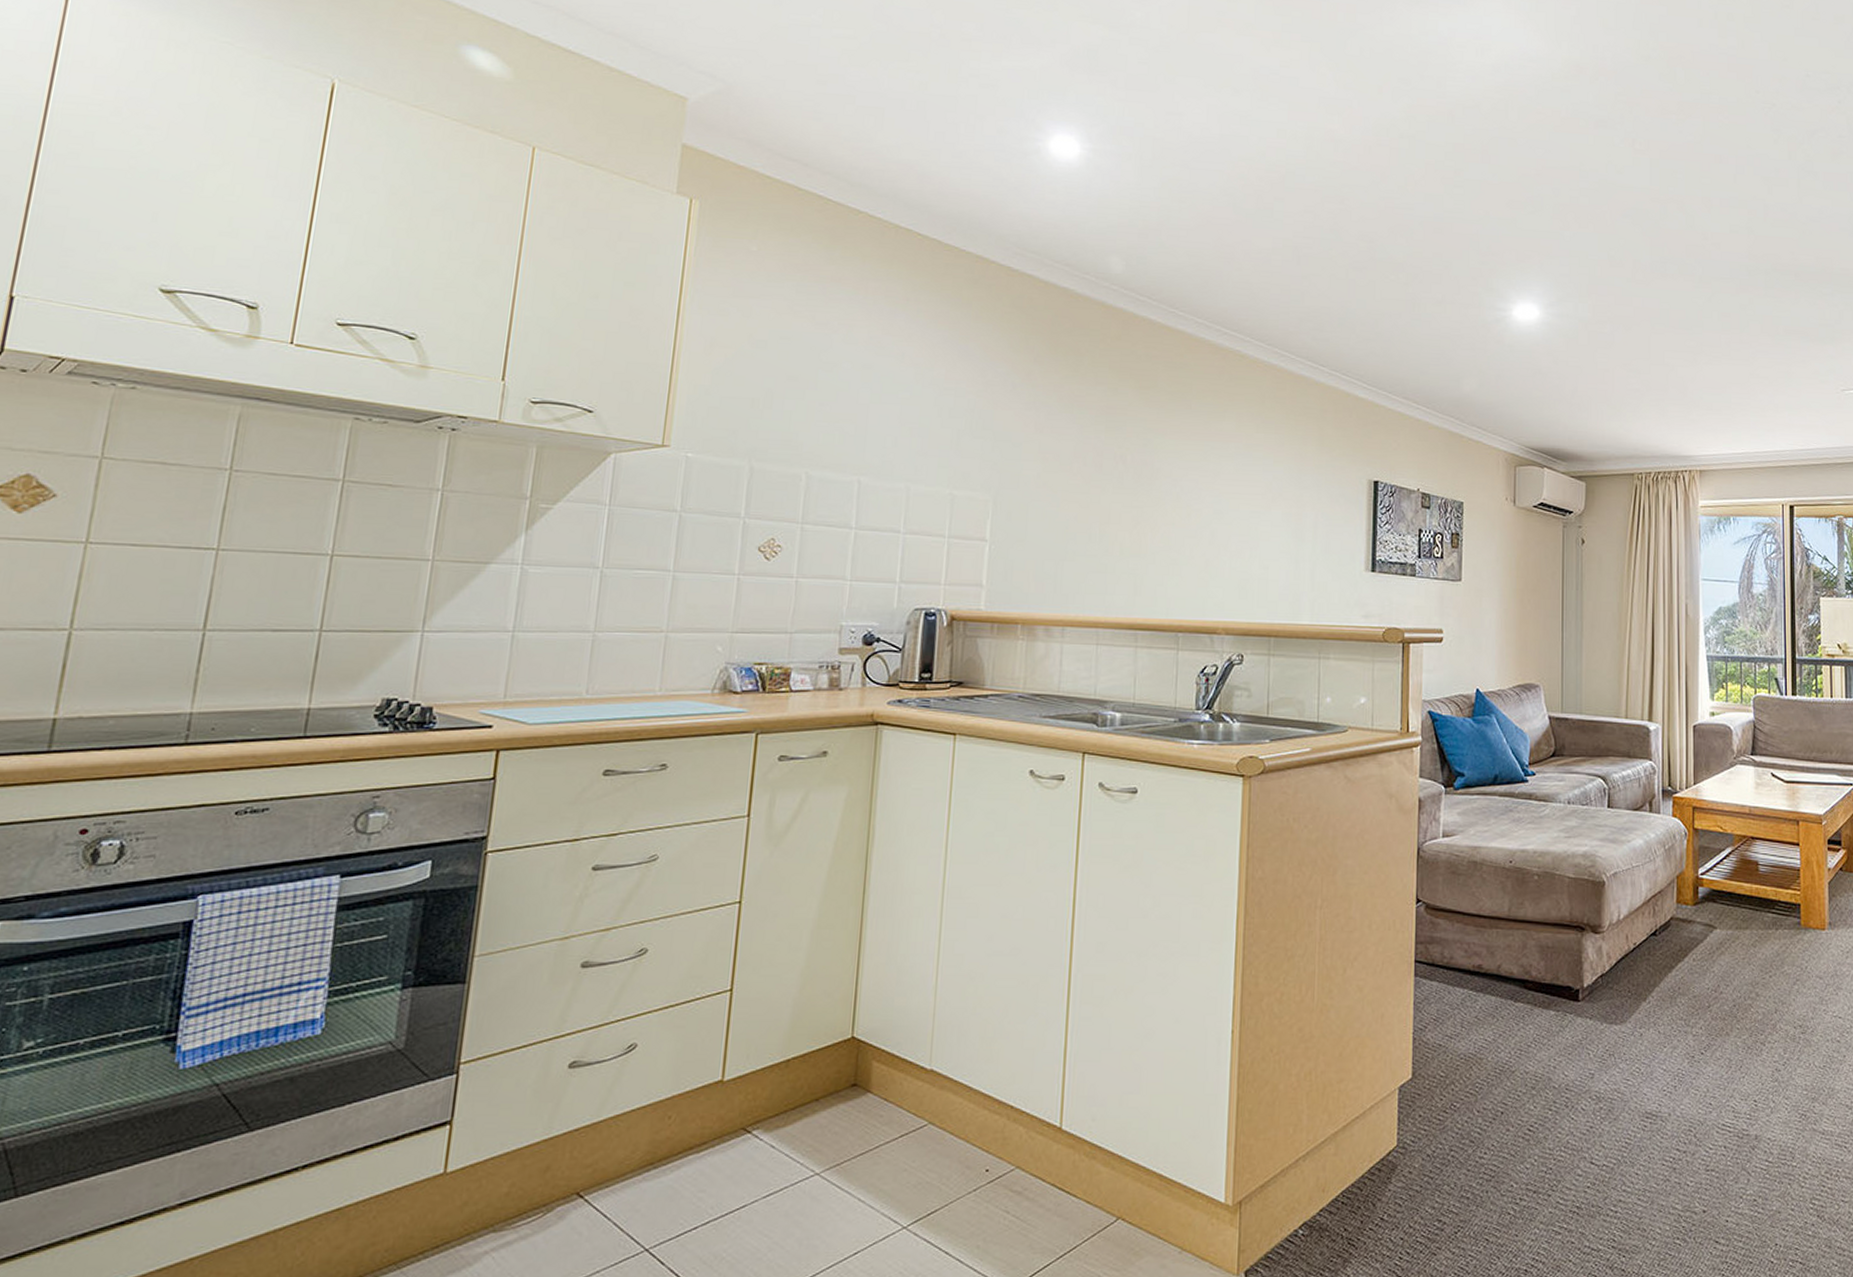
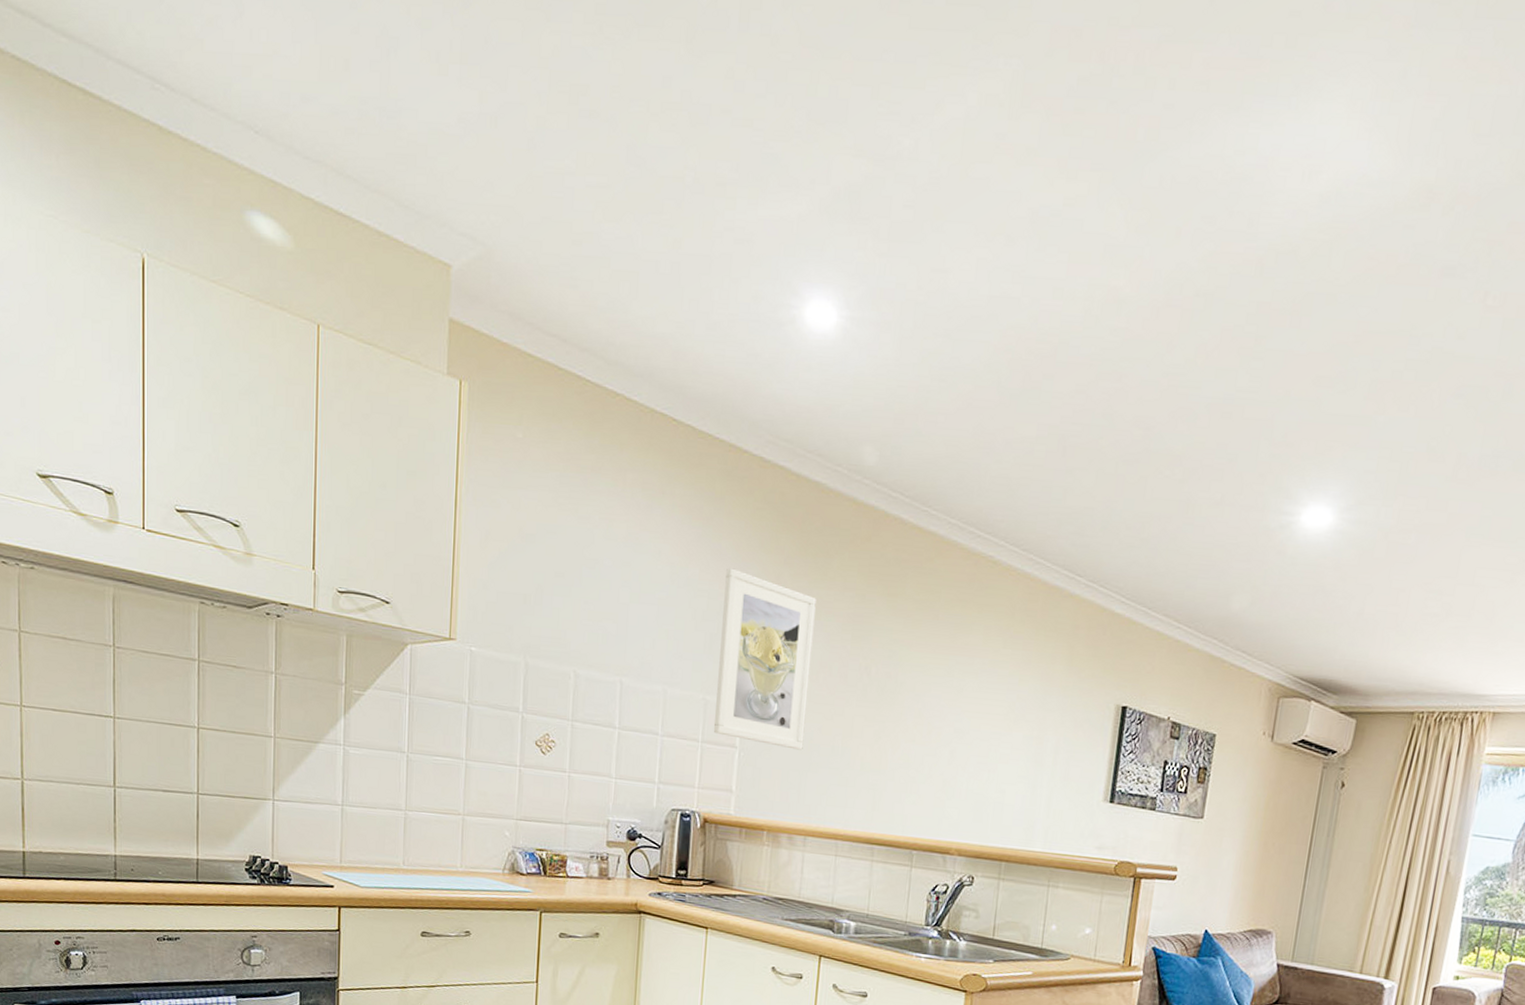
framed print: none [961,367,1068,540] -> present [713,568,816,750]

